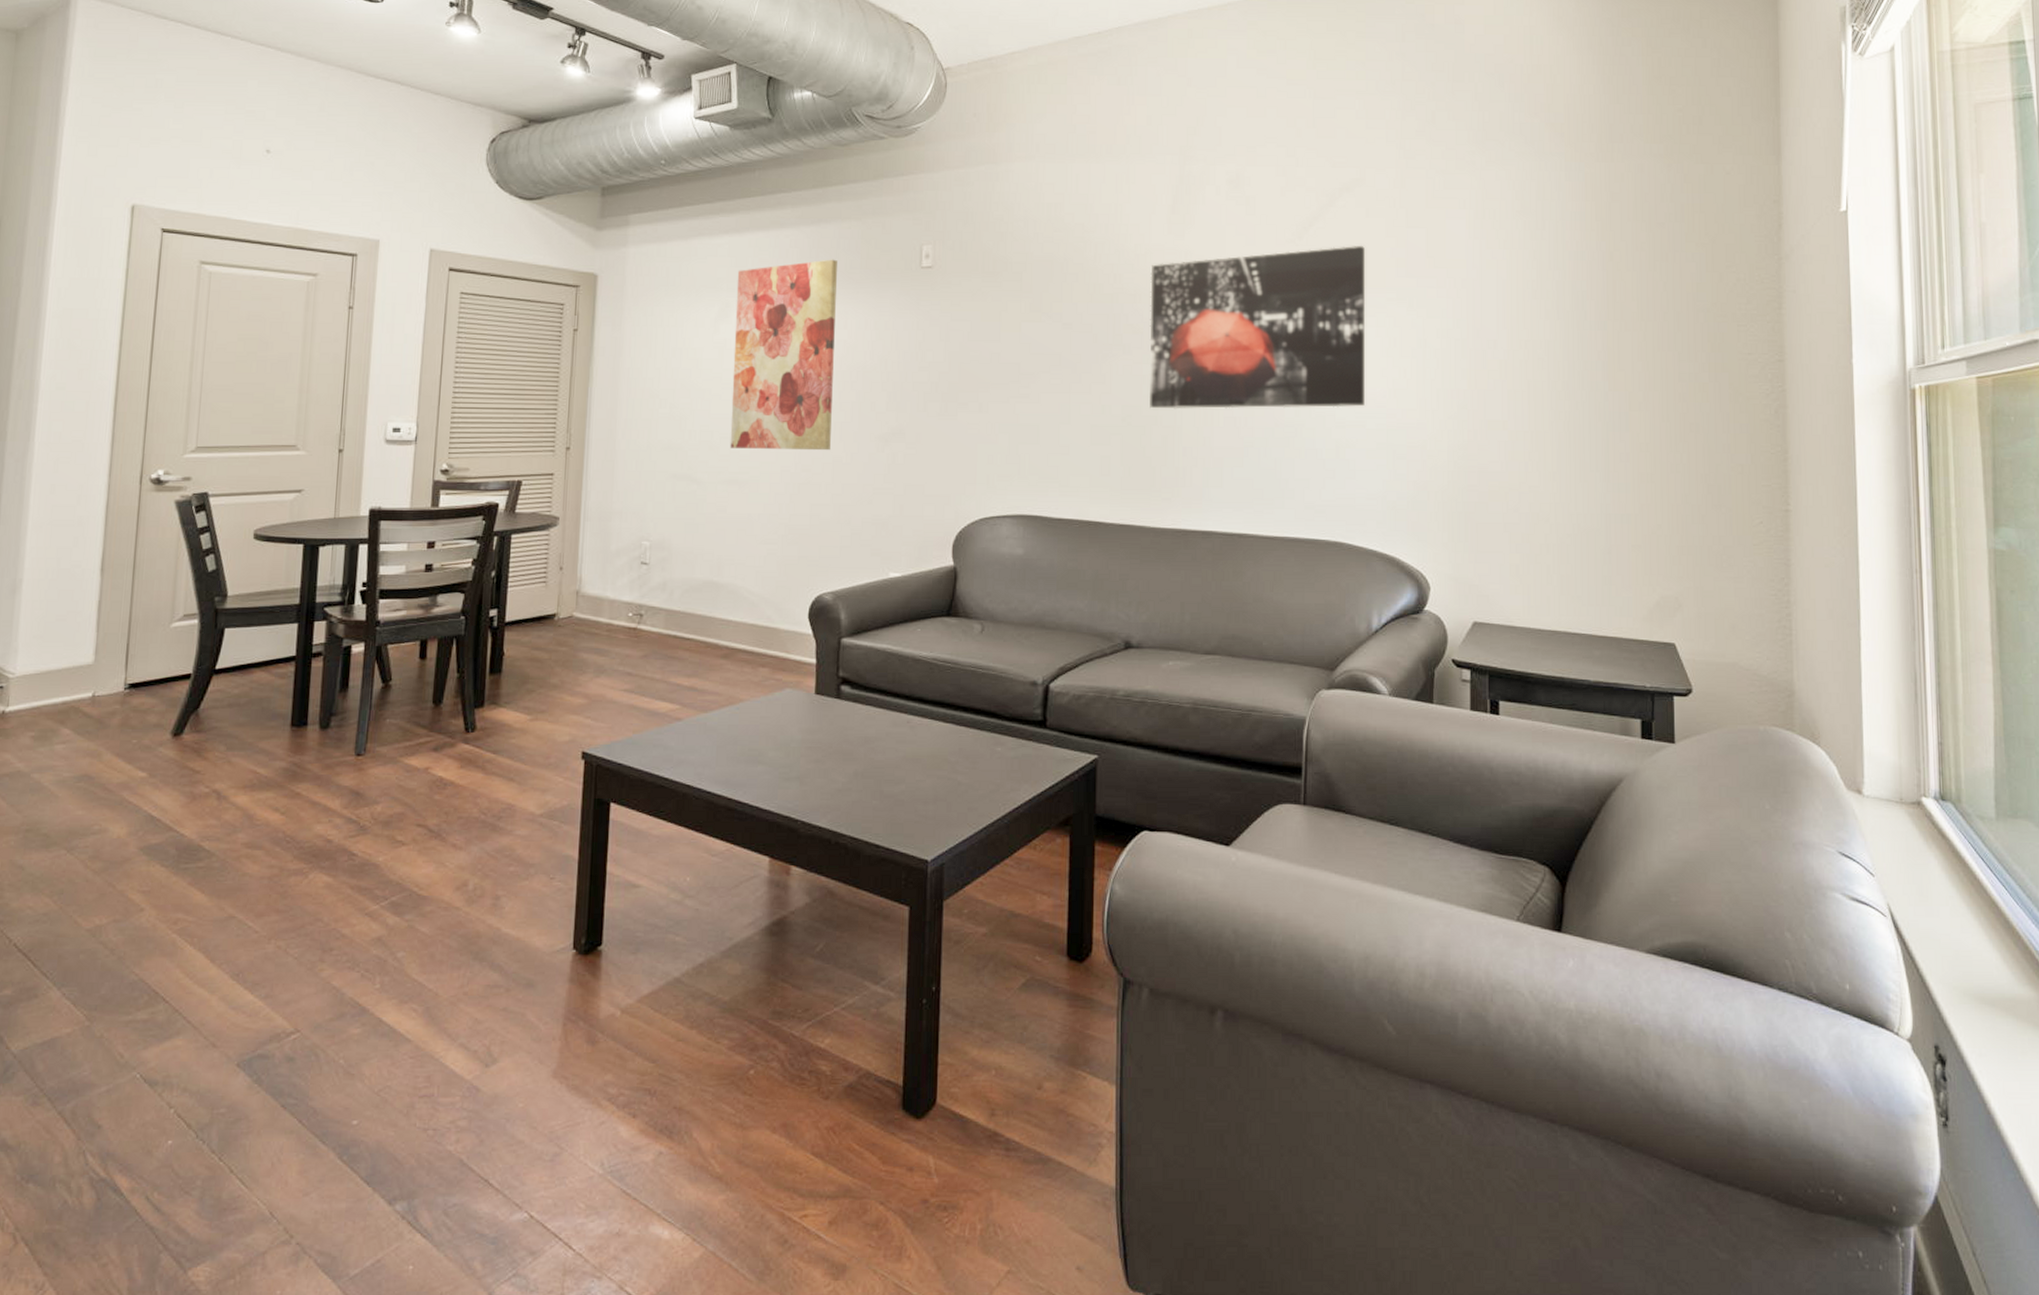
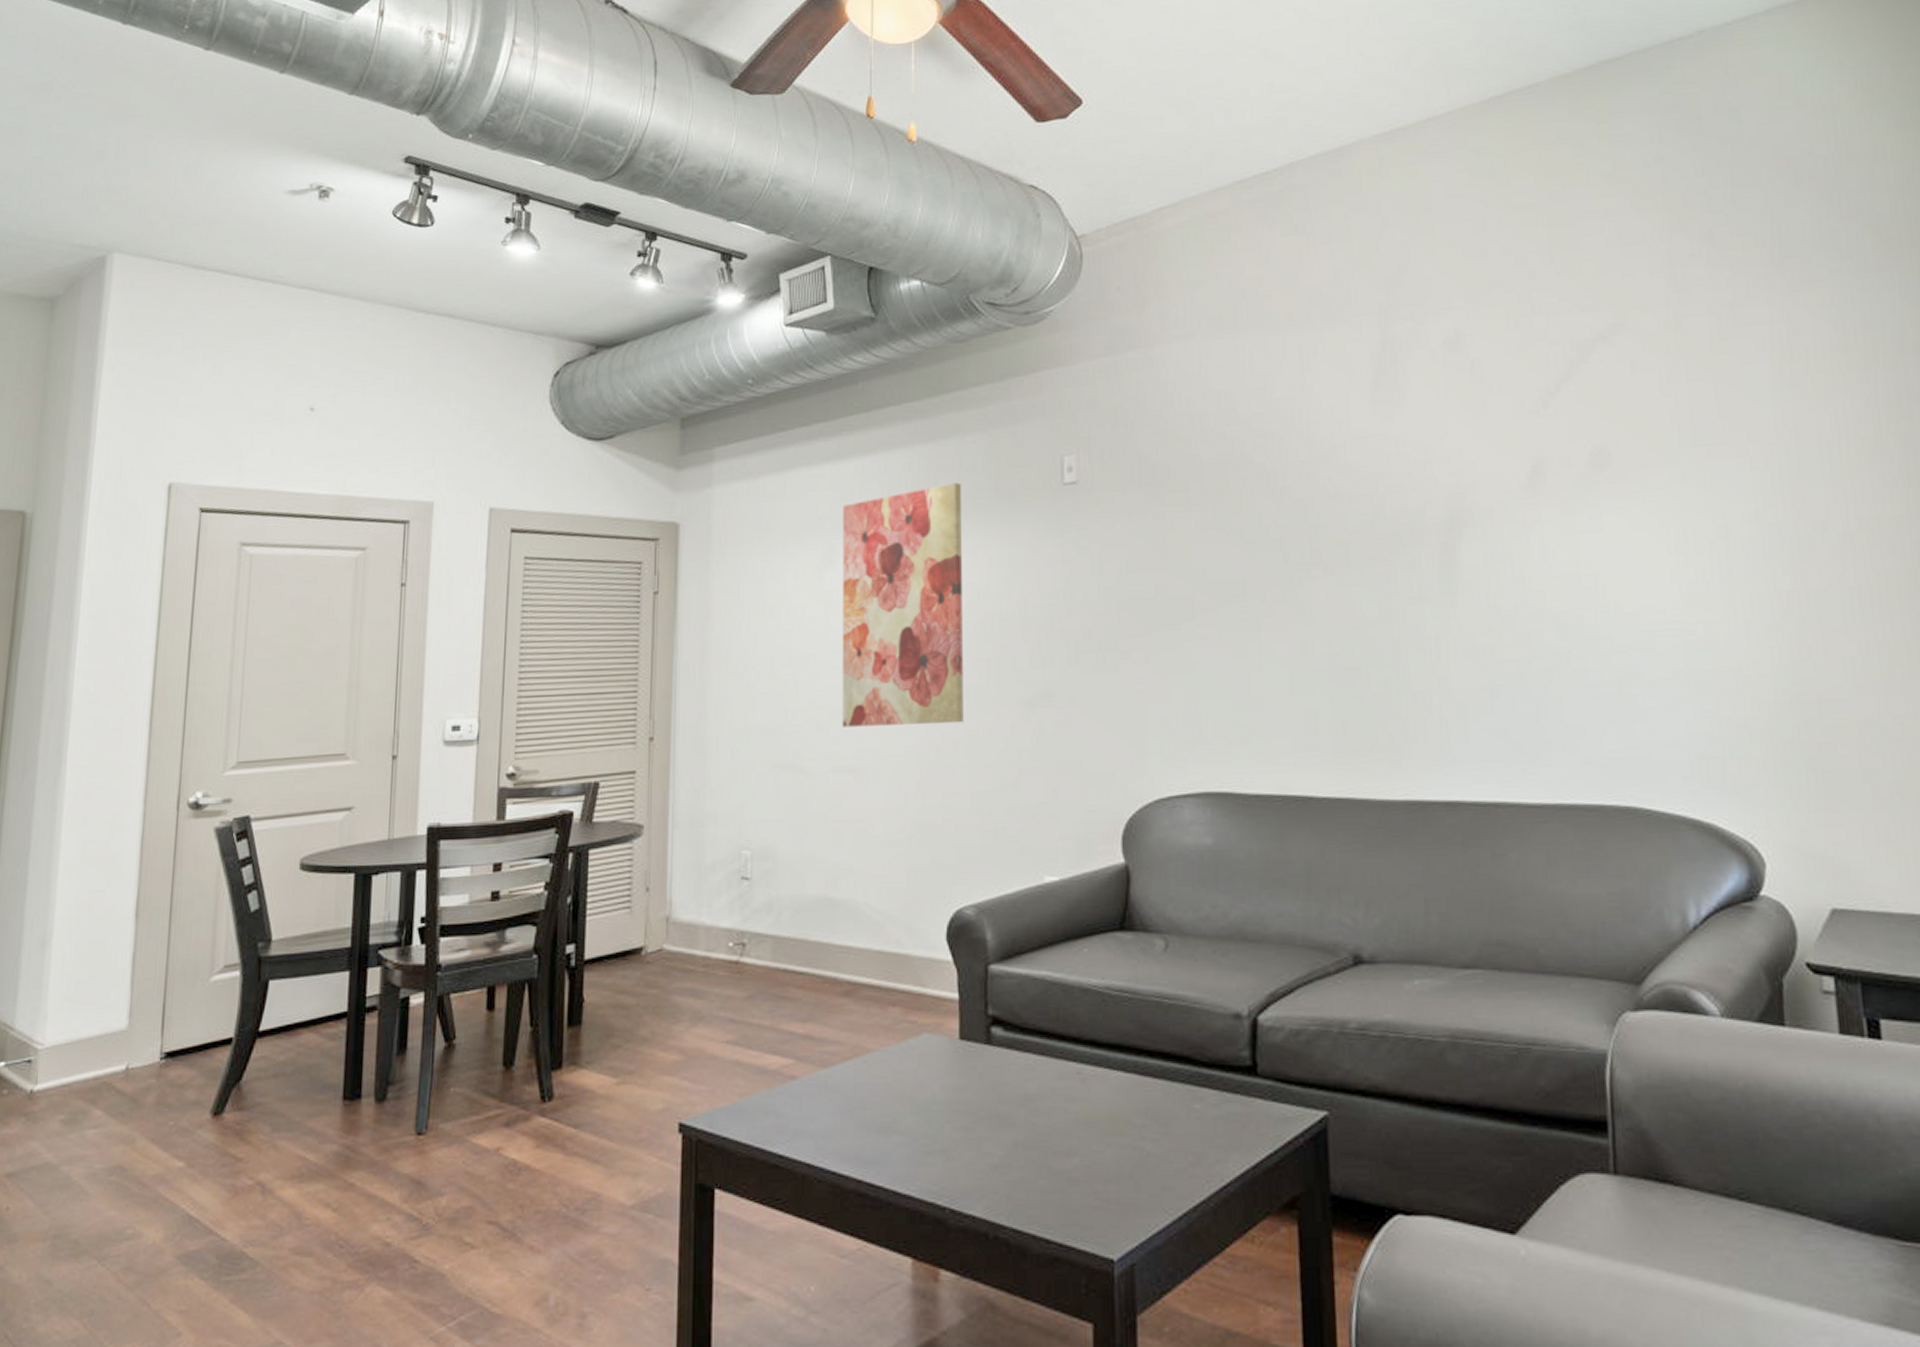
wall art: present [1149,245,1366,409] -> none [1353,409,1652,642]

